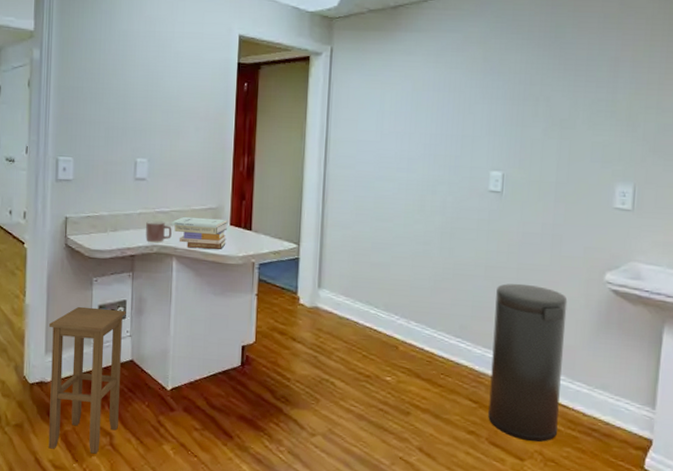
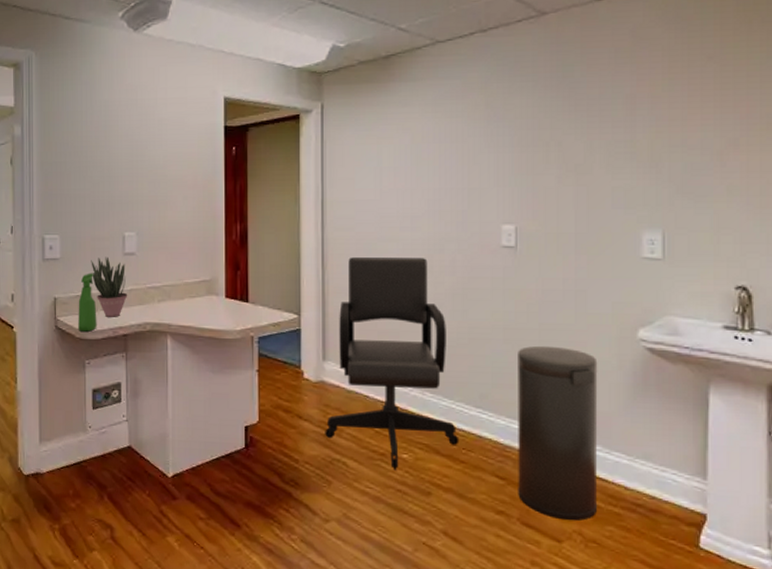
stool: present [48,306,126,454] -> none [41,391,121,549]
spray bottle: none [87,195,106,251] -> present [78,273,97,332]
potted plant: none [102,180,137,239] -> present [91,256,128,317]
mug: present [146,220,172,244] -> none [138,296,165,321]
books: present [171,216,227,249] -> none [163,291,222,325]
office chair: none [316,194,439,391] -> present [325,257,460,470]

